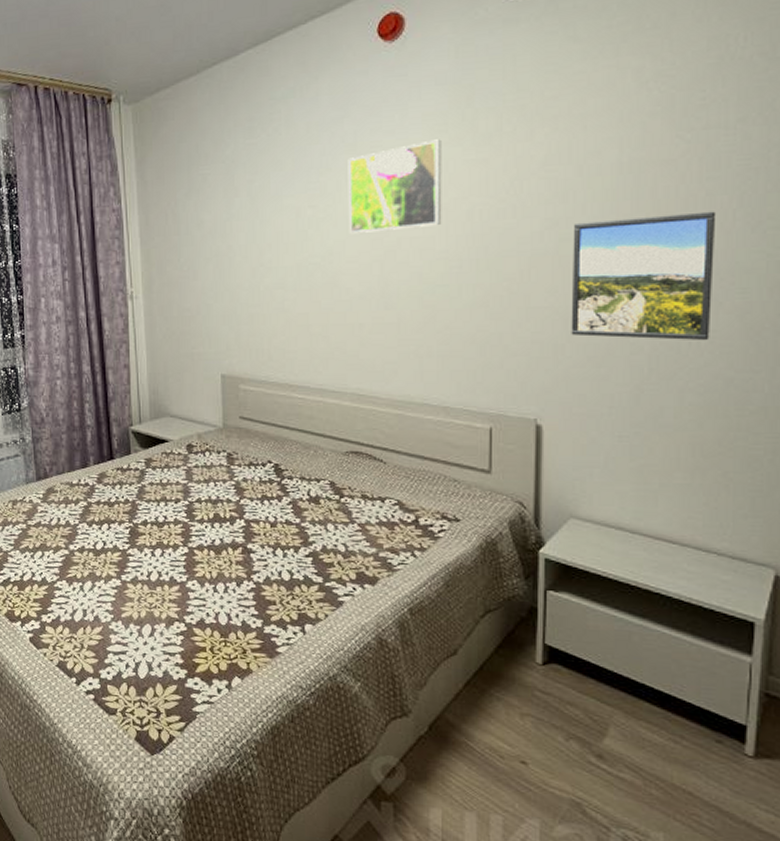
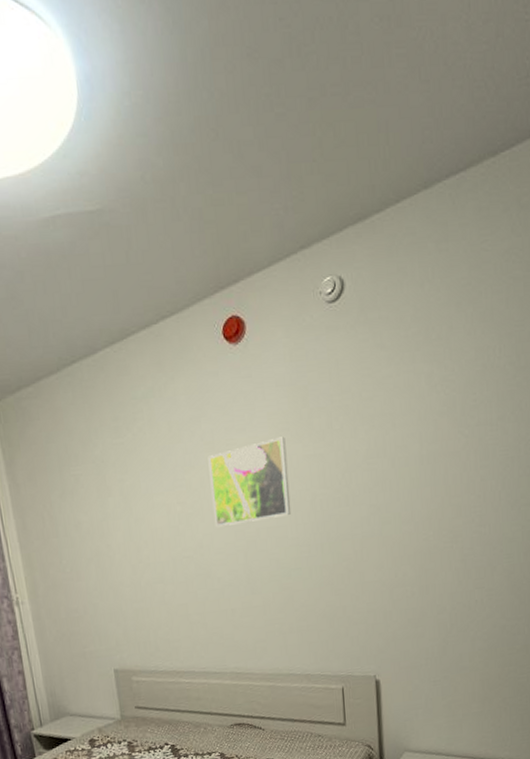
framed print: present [571,211,717,341] -> none [391,493,489,603]

